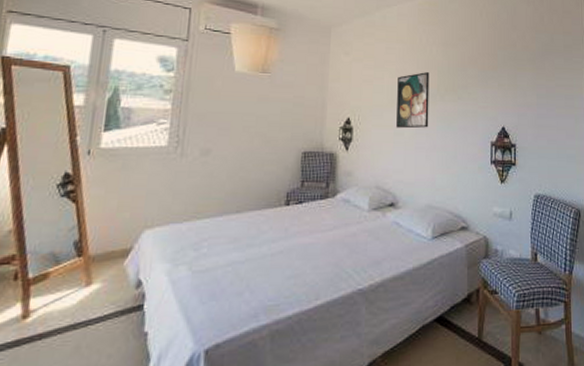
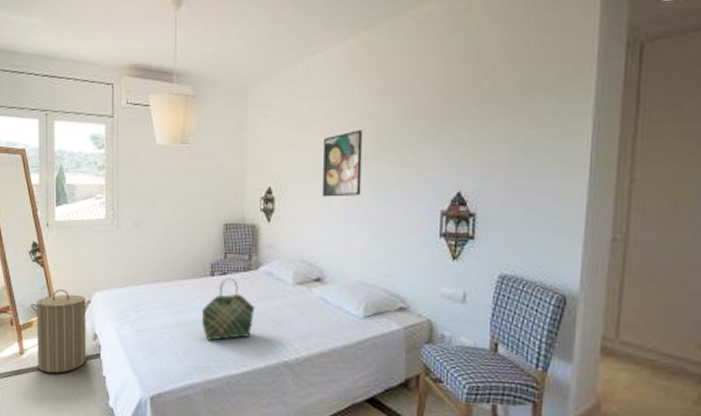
laundry hamper: none [48,229,139,339] -> present [31,289,92,374]
tote bag: none [273,207,331,275] -> present [201,278,256,341]

